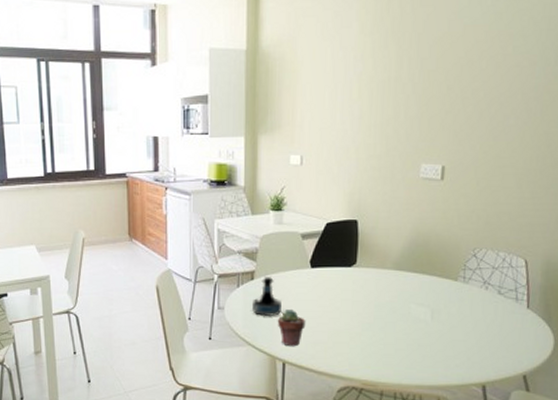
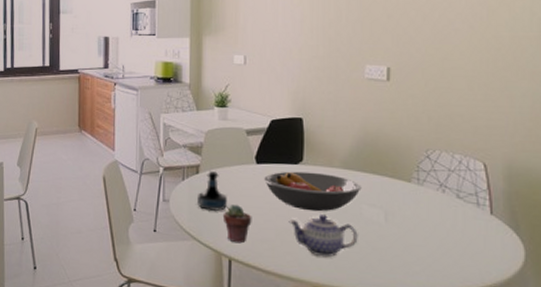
fruit bowl: none [318,274,411,313] -> present [264,171,362,212]
teapot: none [341,316,406,356] -> present [288,215,358,258]

